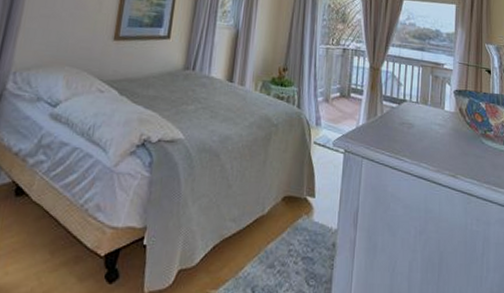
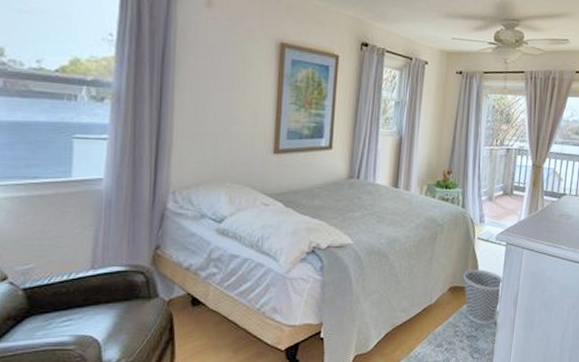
wastebasket: none [298,177,341,245] -> present [463,269,503,325]

